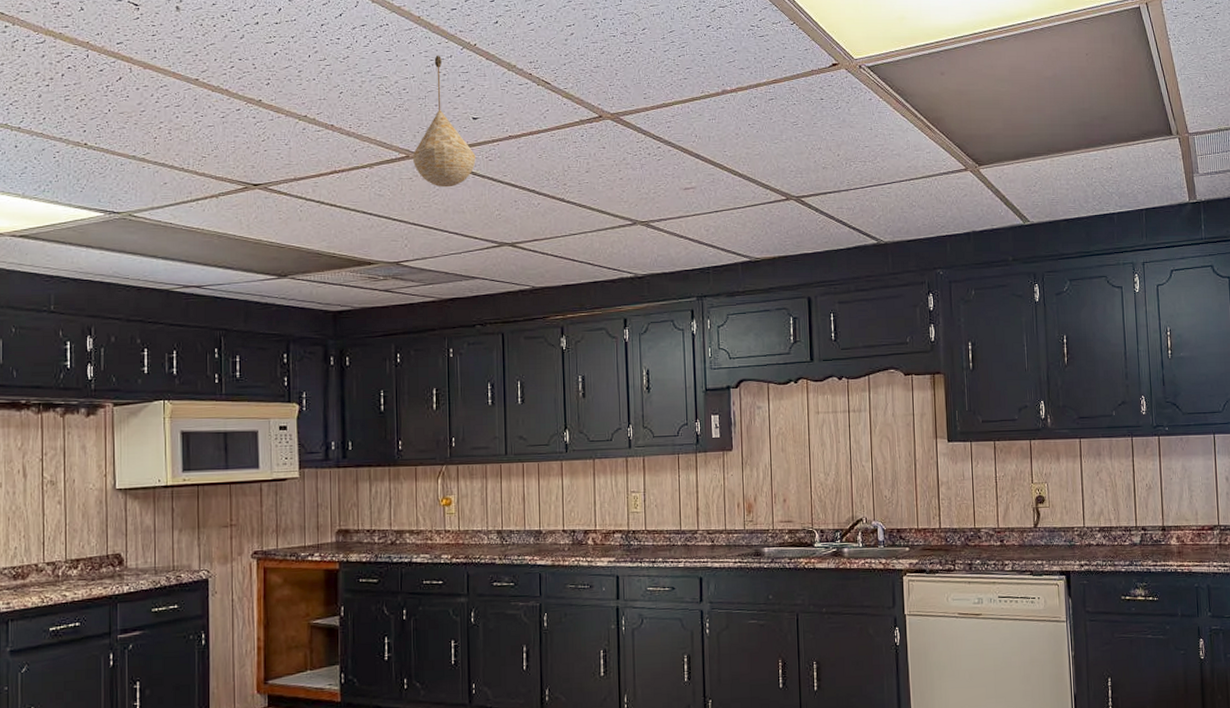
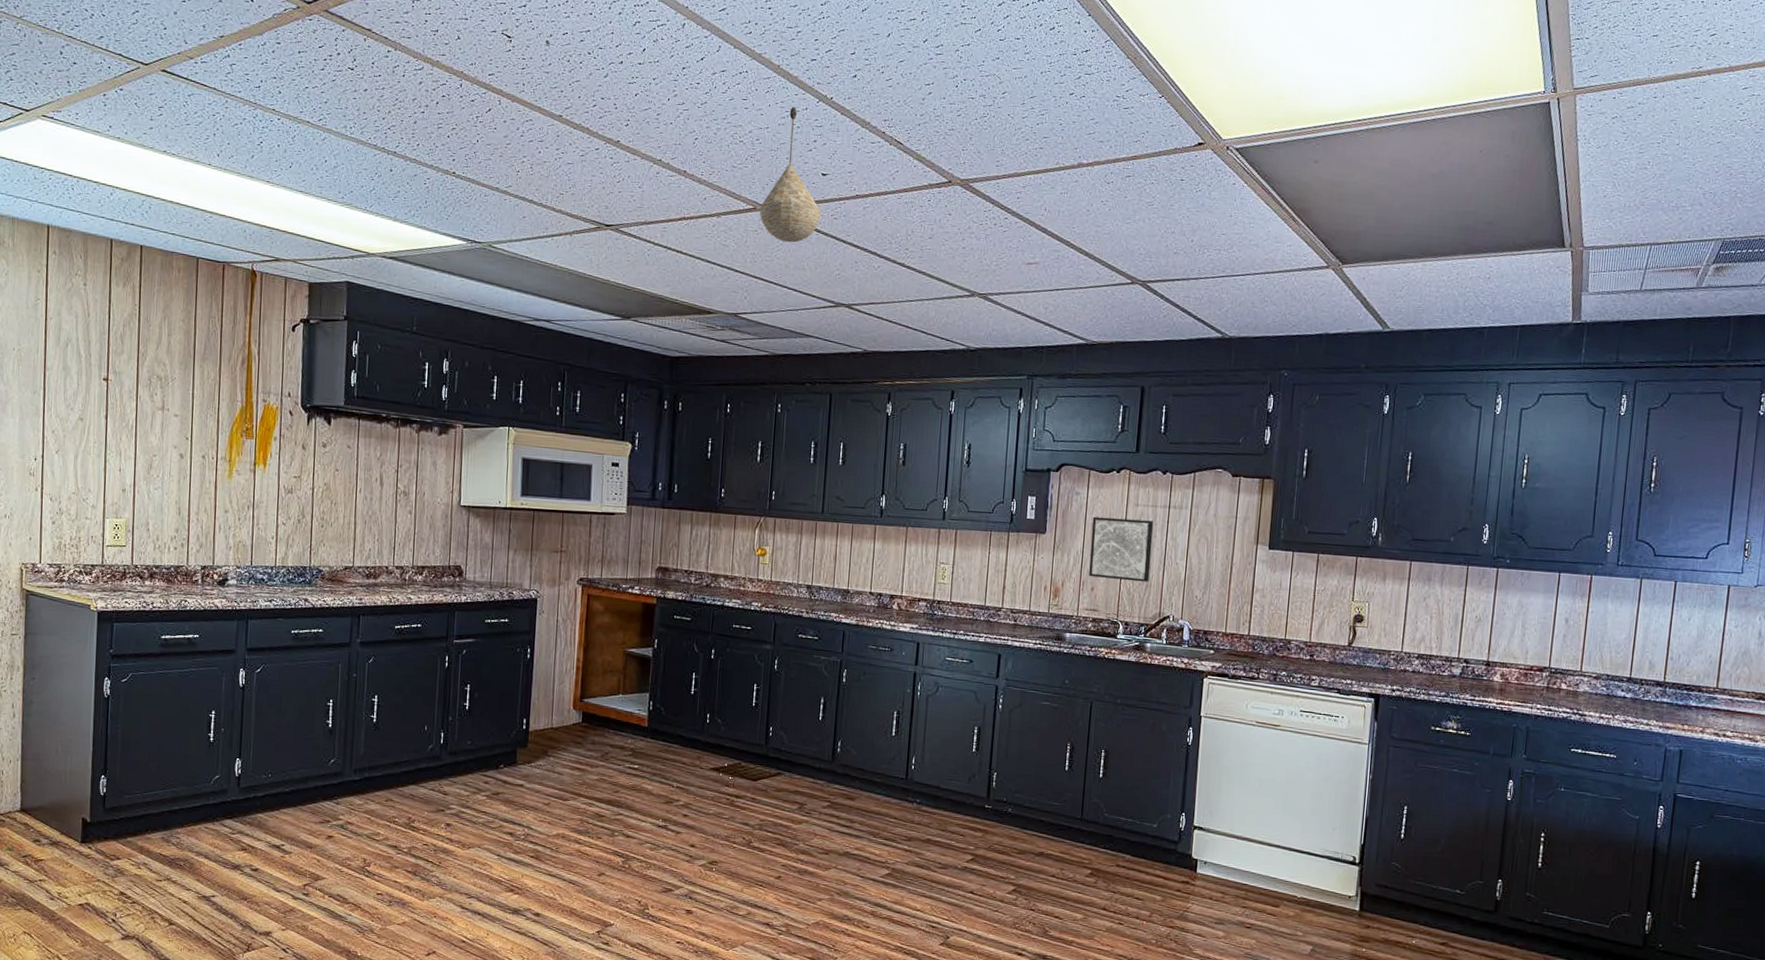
wall art: none [776,426,839,489] -> present [1089,516,1154,582]

